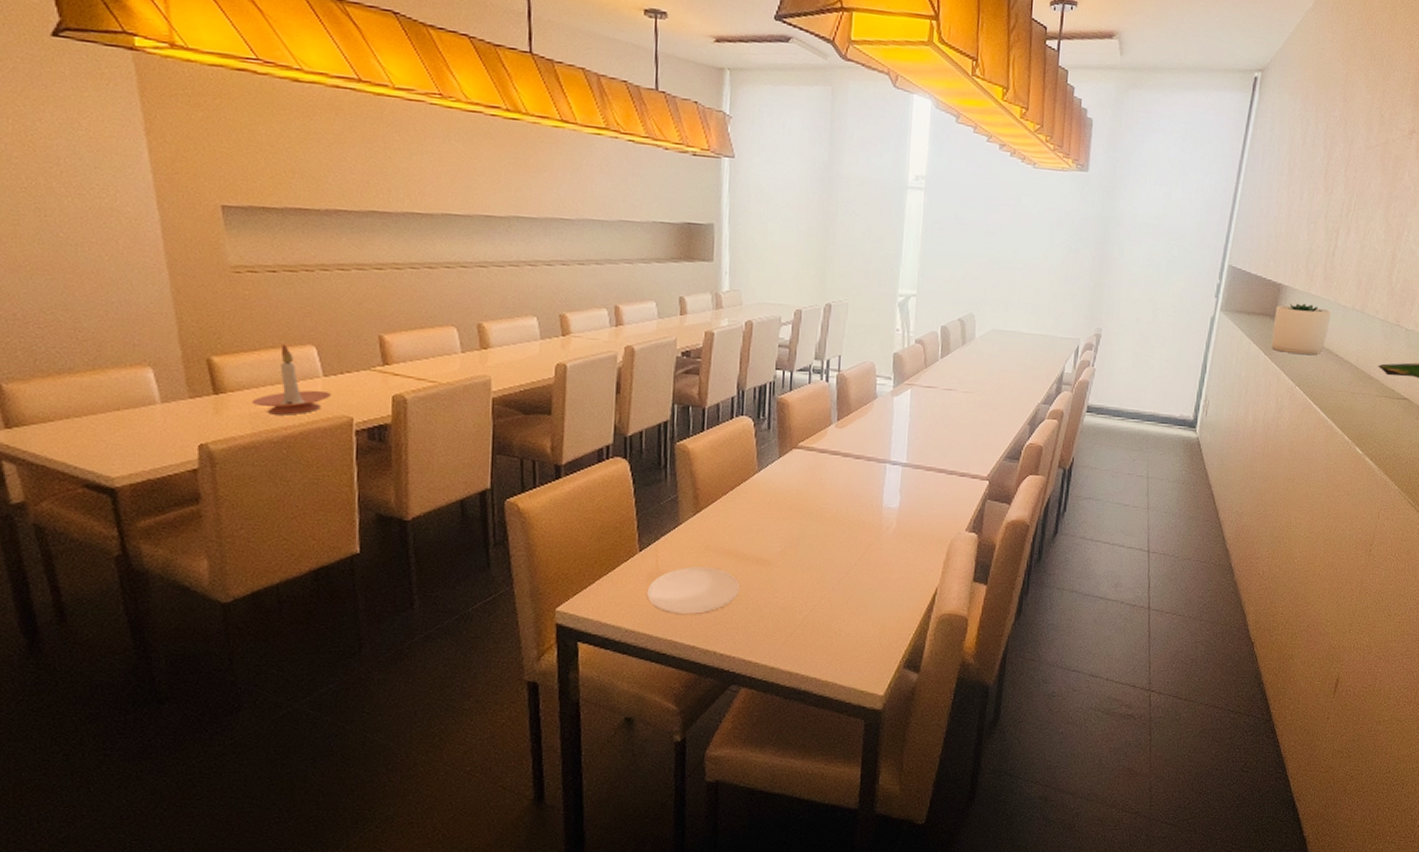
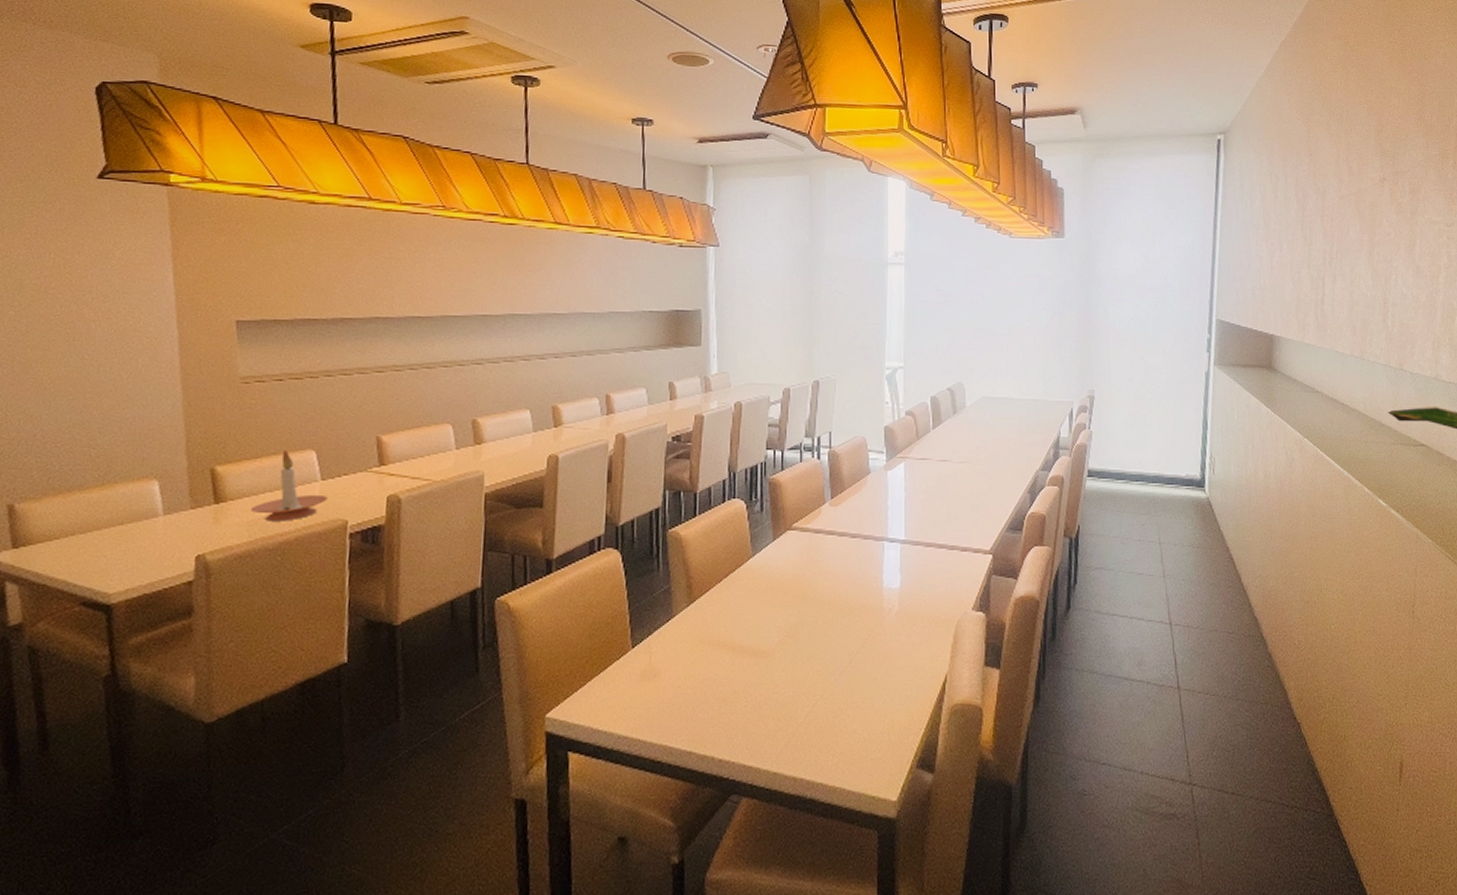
plate: present [646,566,740,615] -> none [640,662,738,717]
planter: present [1271,303,1332,355] -> none [1271,353,1331,405]

